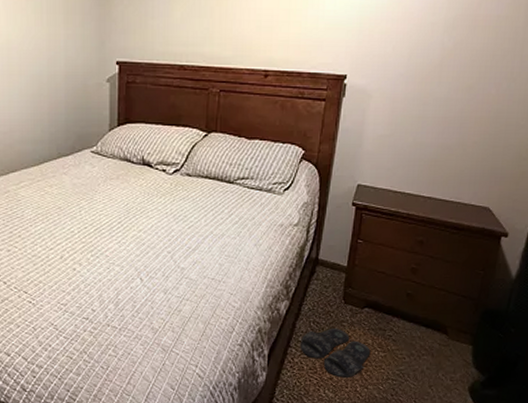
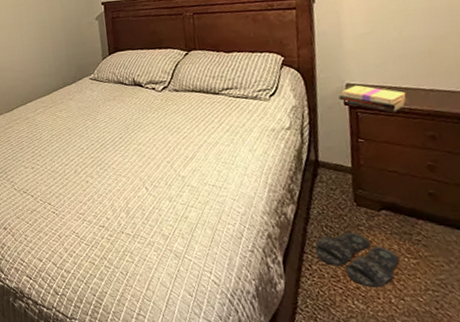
books: none [348,186,408,217] -> present [339,84,407,113]

